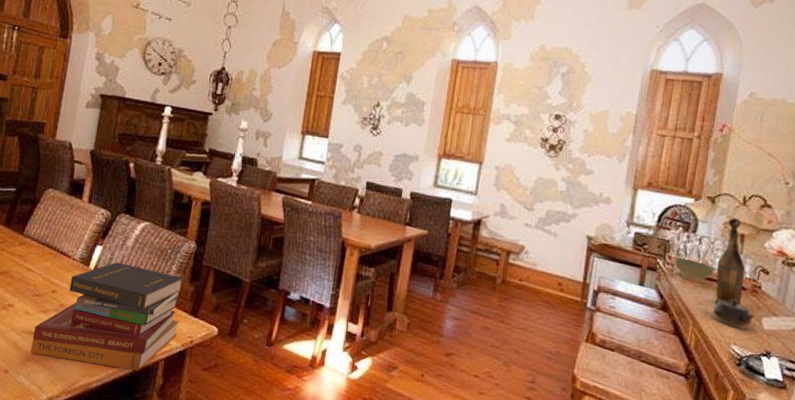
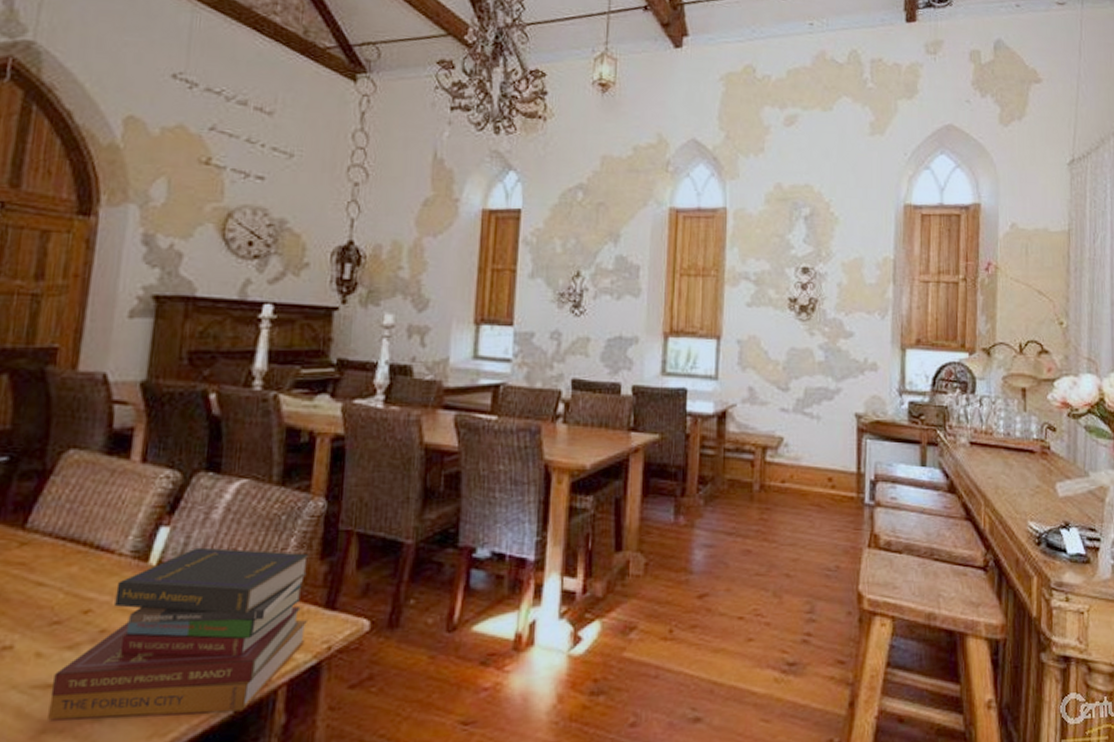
bowl: present [673,257,716,283] -> none [954,425,1001,453]
teapot: present [712,298,755,329] -> none [1003,467,1048,500]
decorative bottle: present [716,218,746,305] -> none [1001,370,1033,472]

